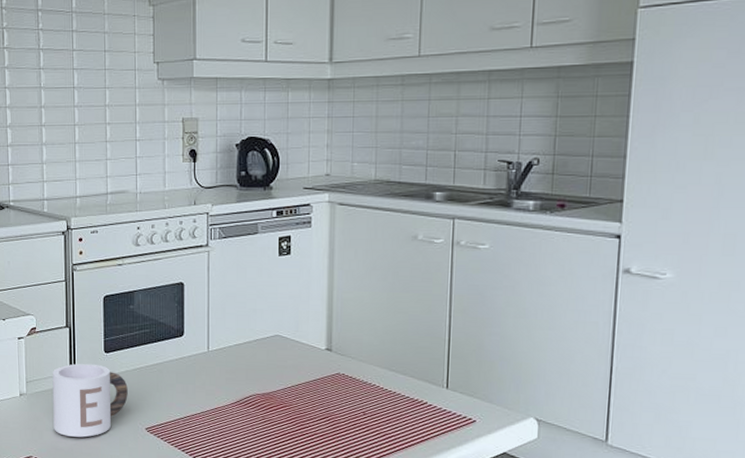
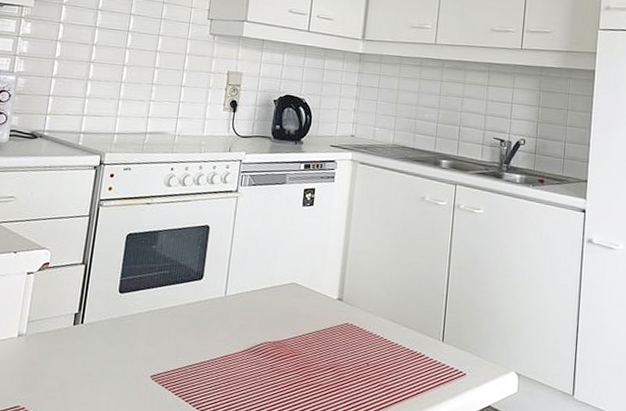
mug: present [52,363,128,438] -> none [50,303,138,385]

